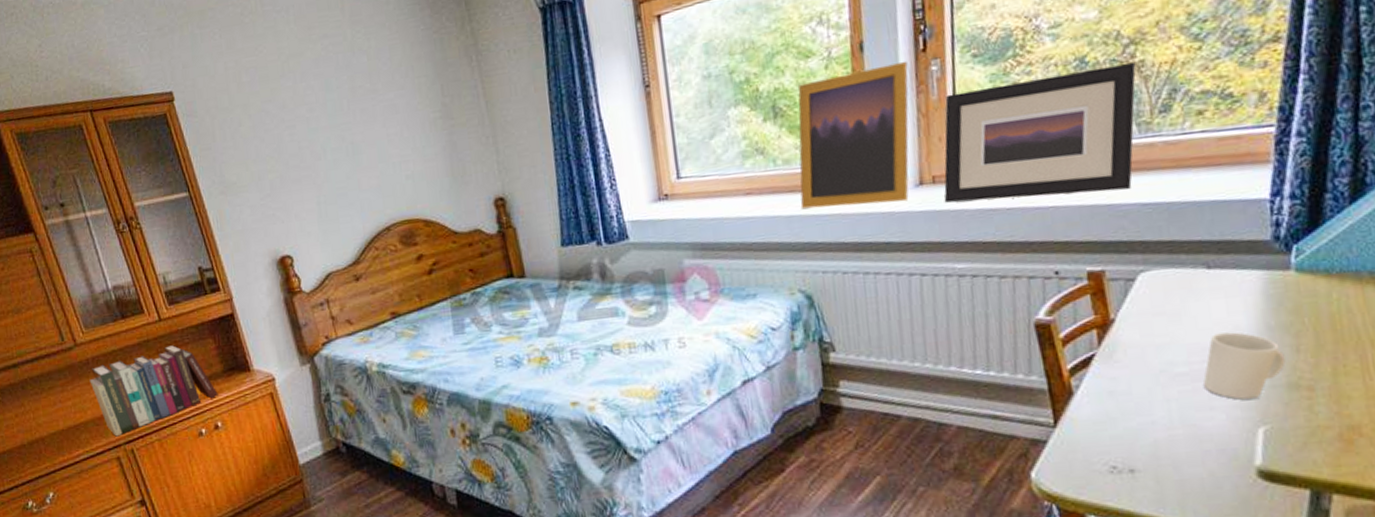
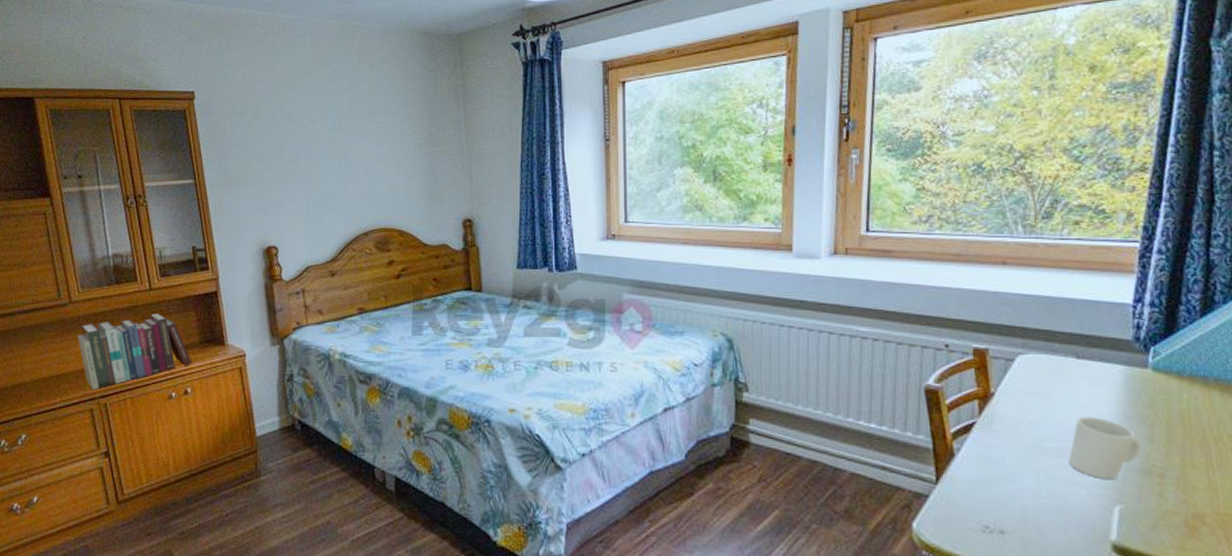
picture frame: present [797,61,909,210] -> none [729,147,832,267]
picture frame: present [944,61,1136,203] -> none [854,172,1025,282]

